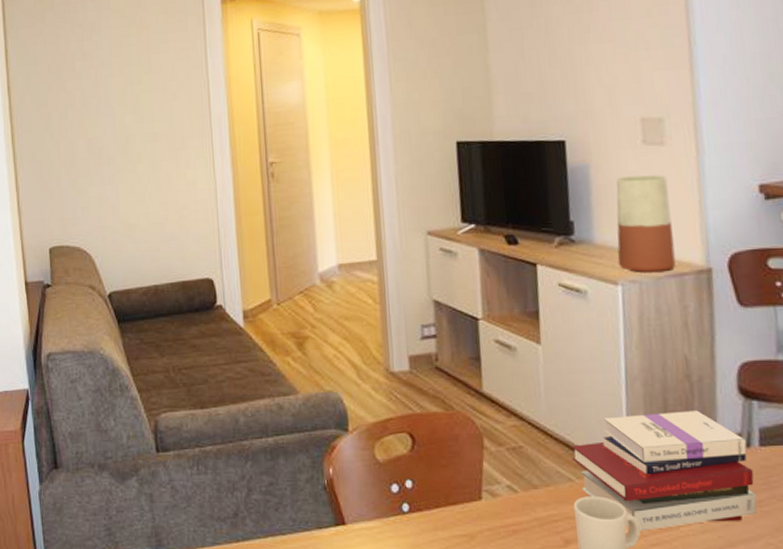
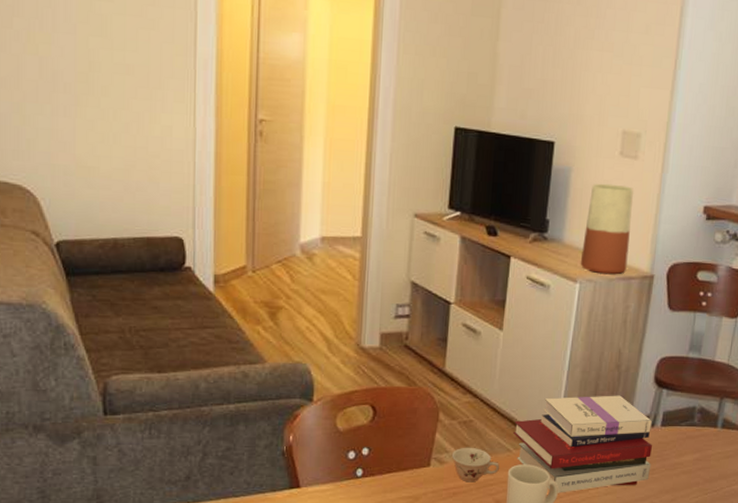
teacup: none [504,477,563,518] -> present [451,447,499,482]

